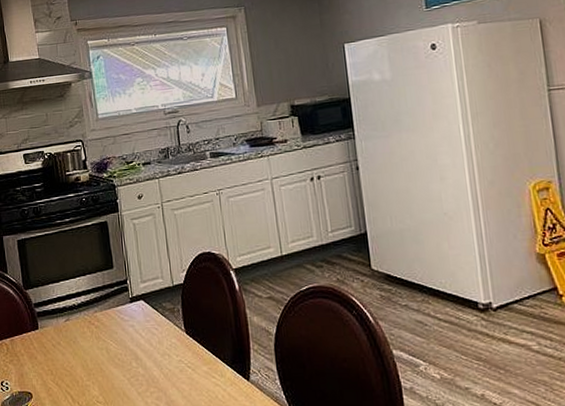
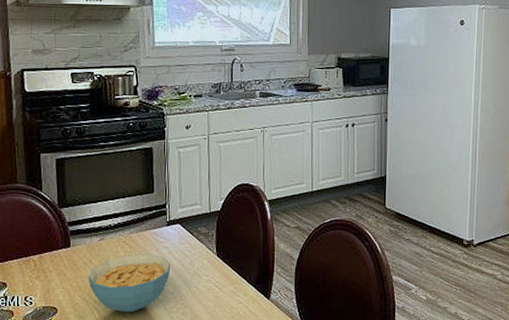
cereal bowl: none [58,334,139,398] -> present [88,254,171,313]

